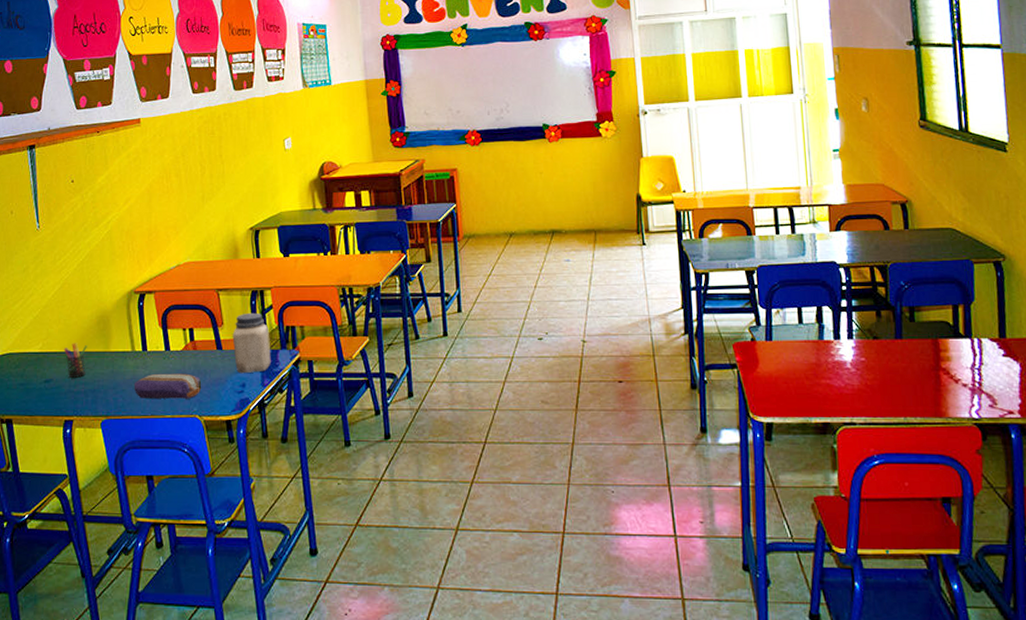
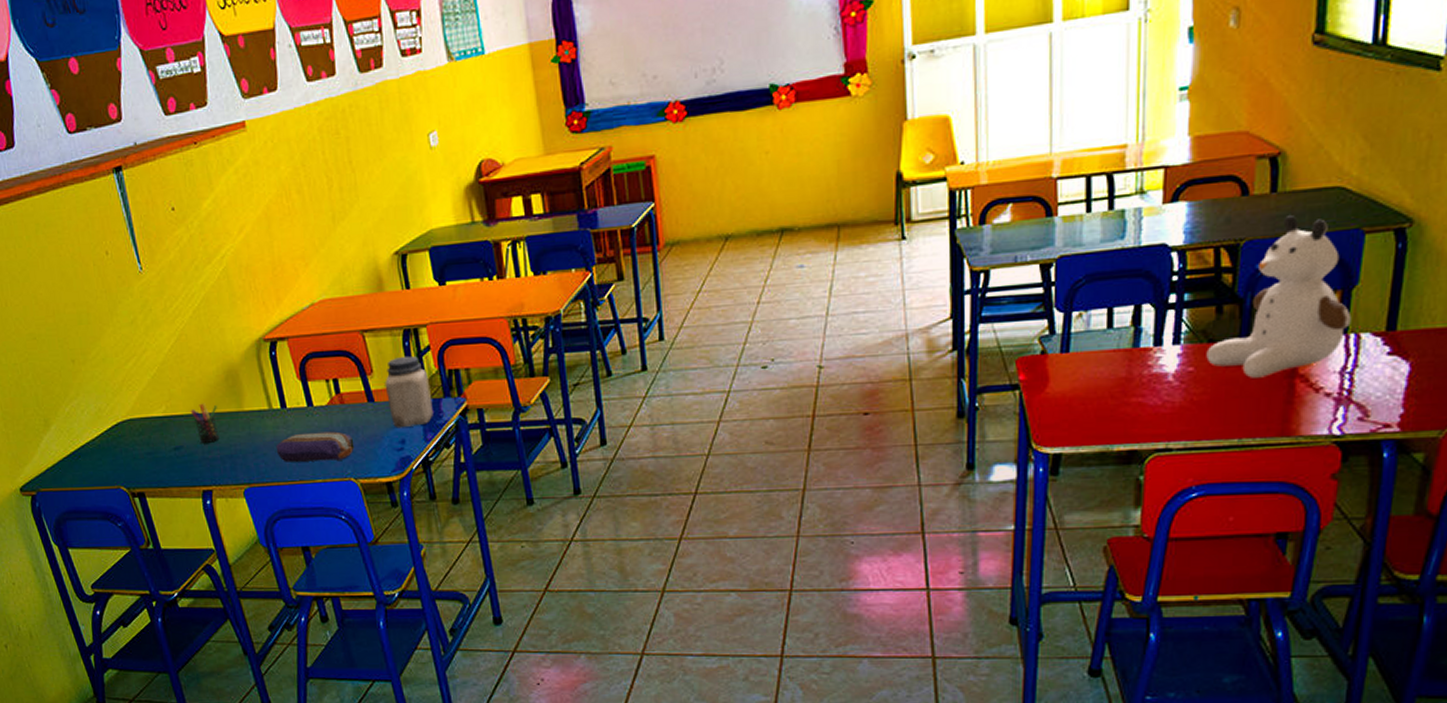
stuffed animal: none [873,247,974,369] -> present [1206,215,1352,378]

